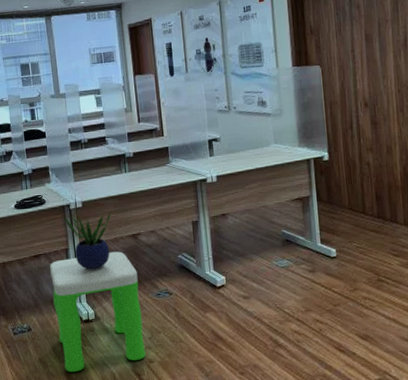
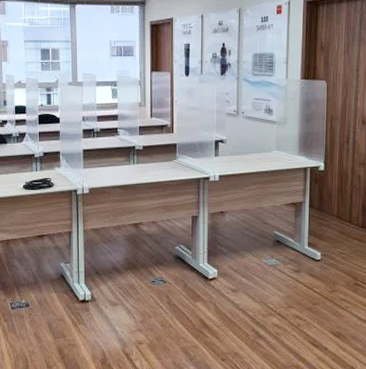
stool: present [50,251,146,372] -> none [52,238,136,348]
potted plant: present [63,212,111,270] -> none [69,200,116,253]

